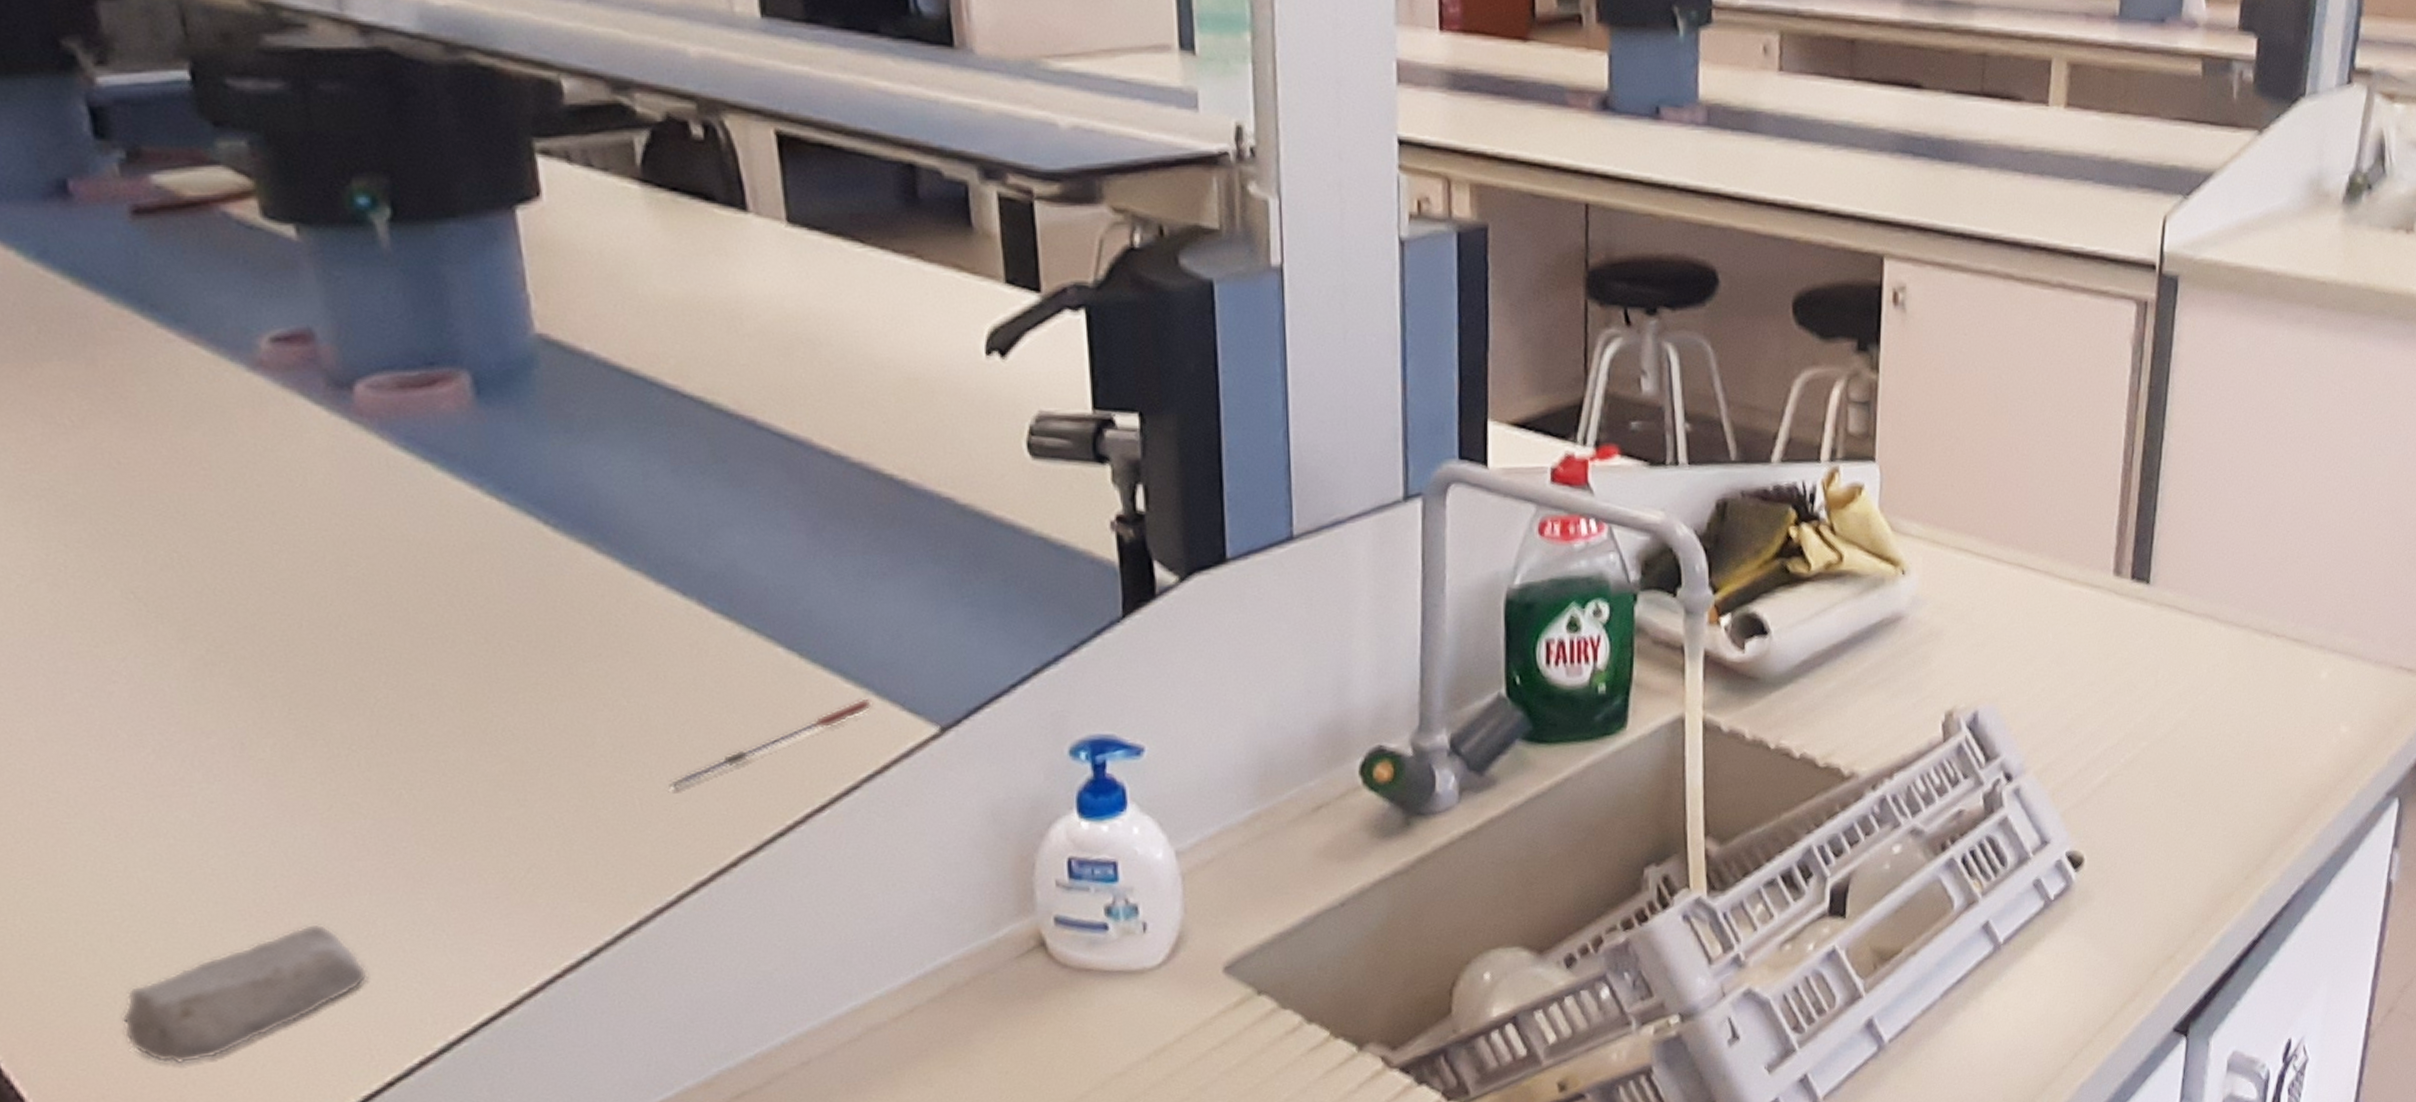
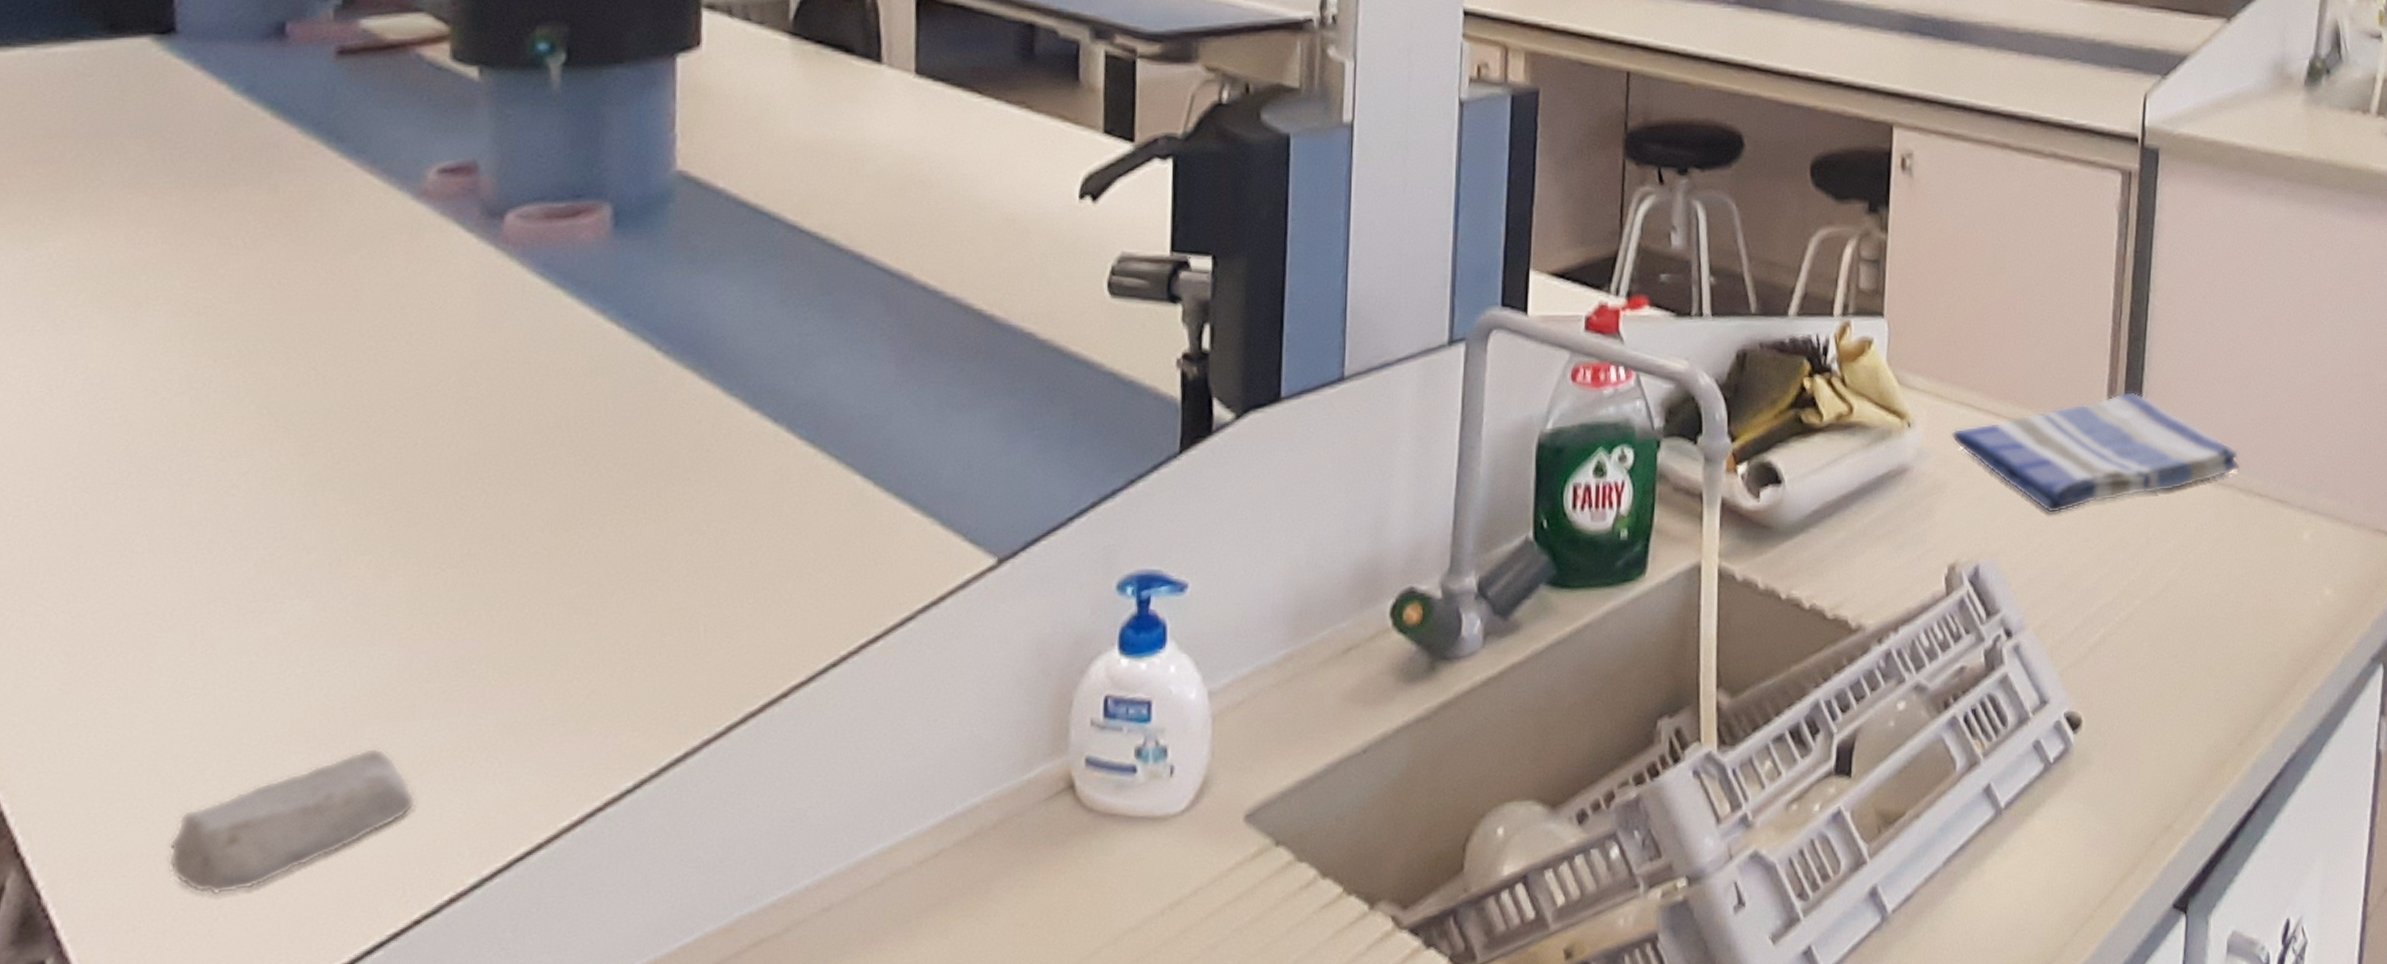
pen: present [669,698,872,789] -> none [734,528,936,616]
dish towel: none [1948,532,2257,659] -> present [1950,391,2241,514]

